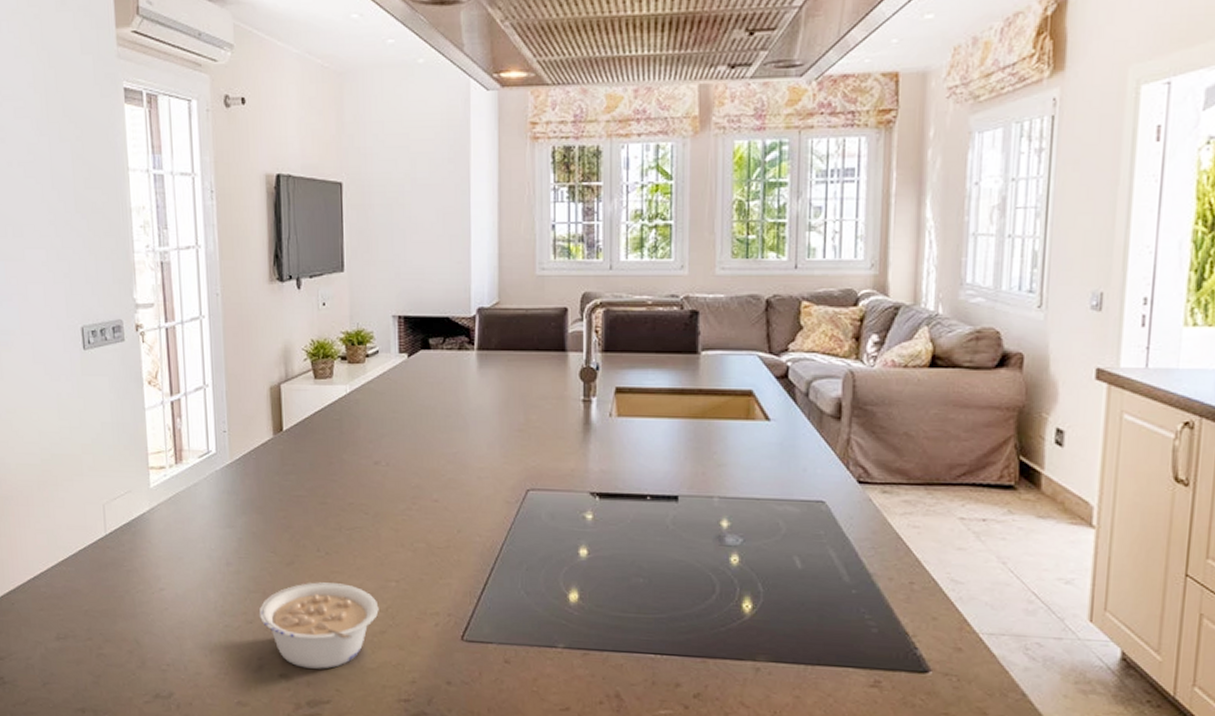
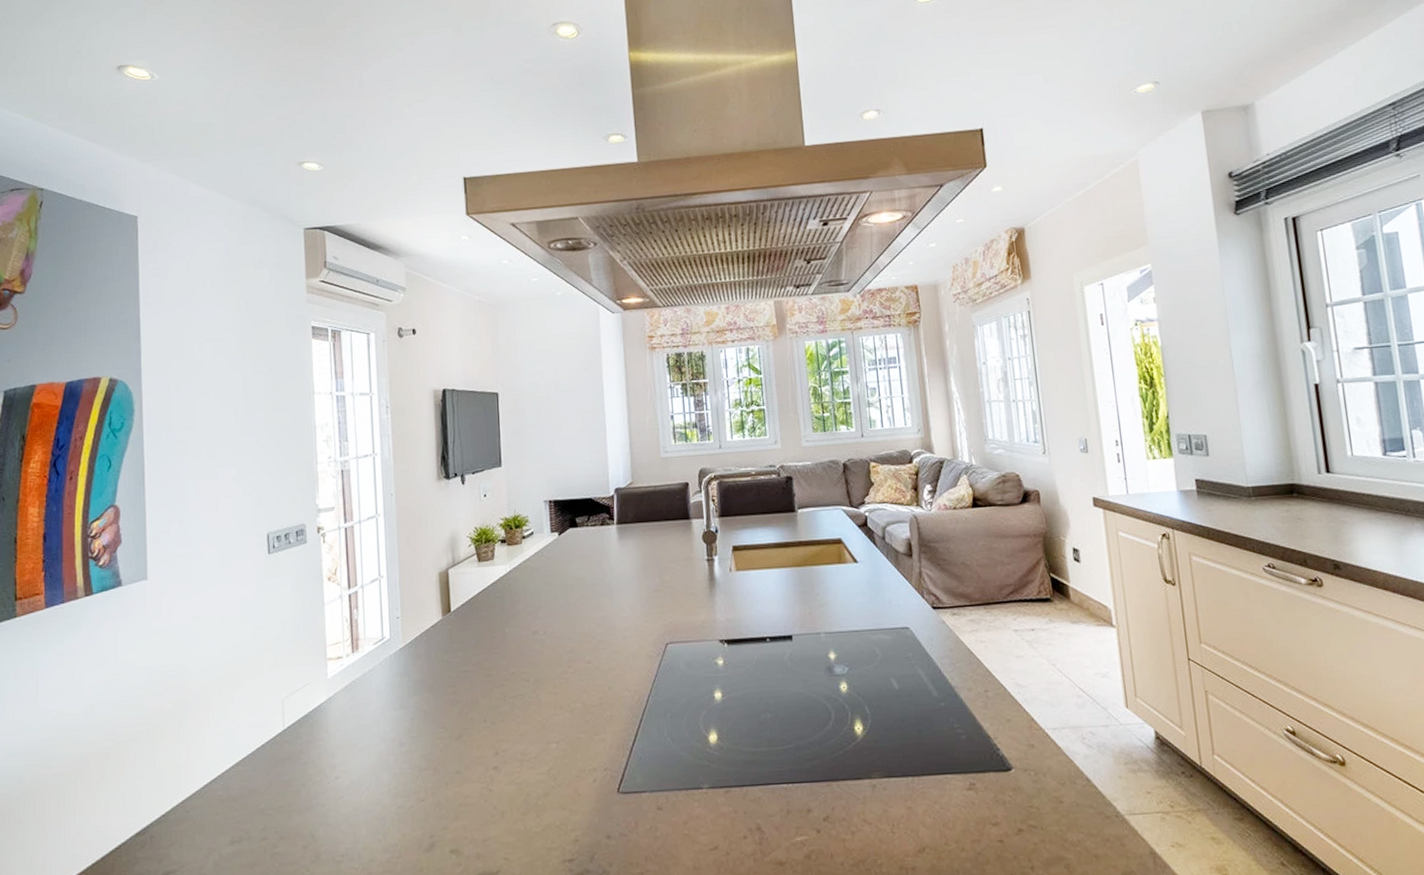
legume: present [258,582,379,669] -> none [430,751,542,840]

